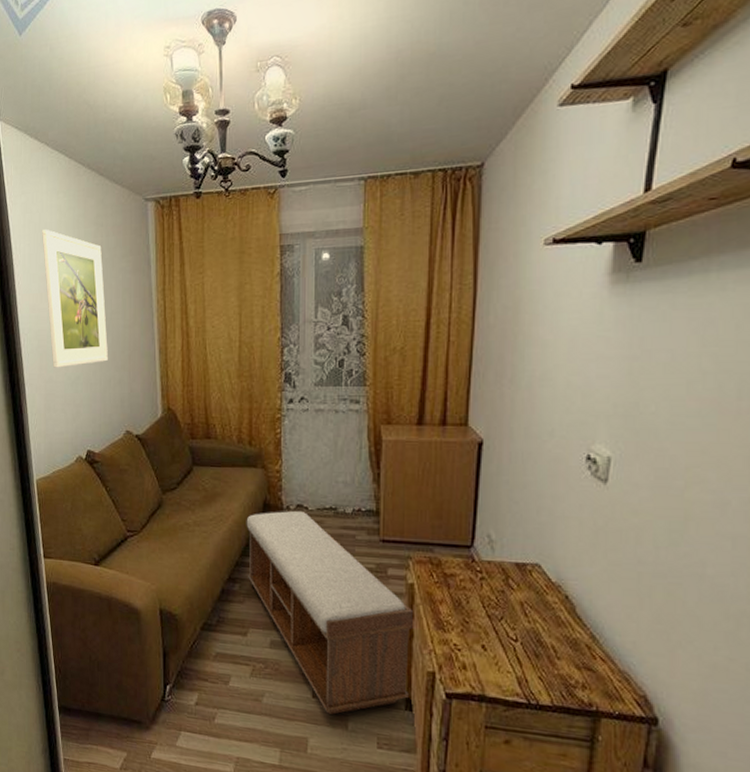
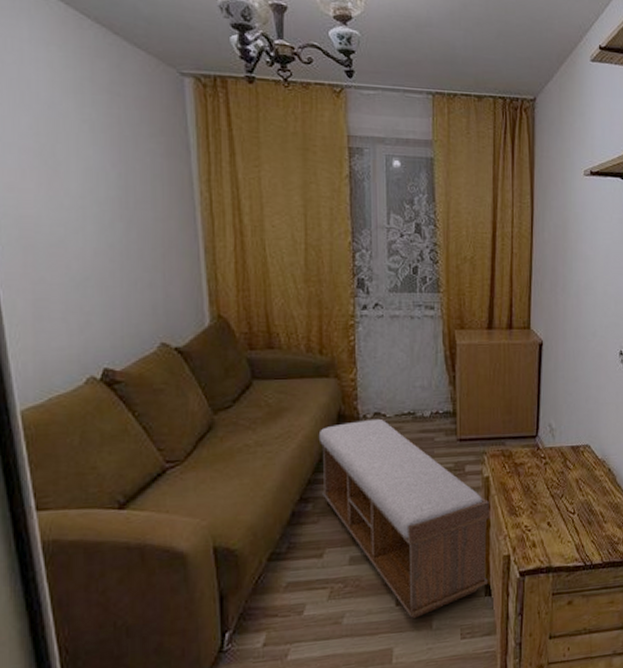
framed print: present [42,229,108,368] -> none [23,88,132,266]

